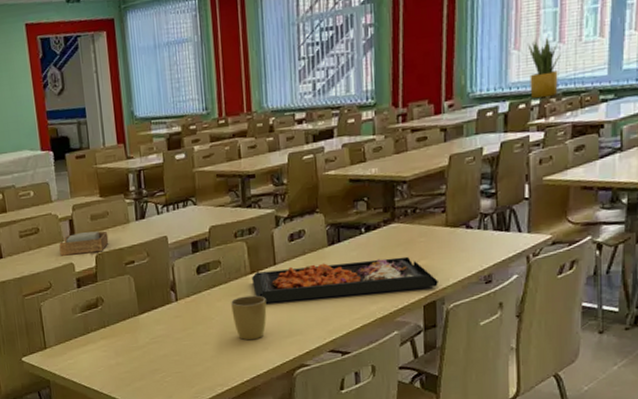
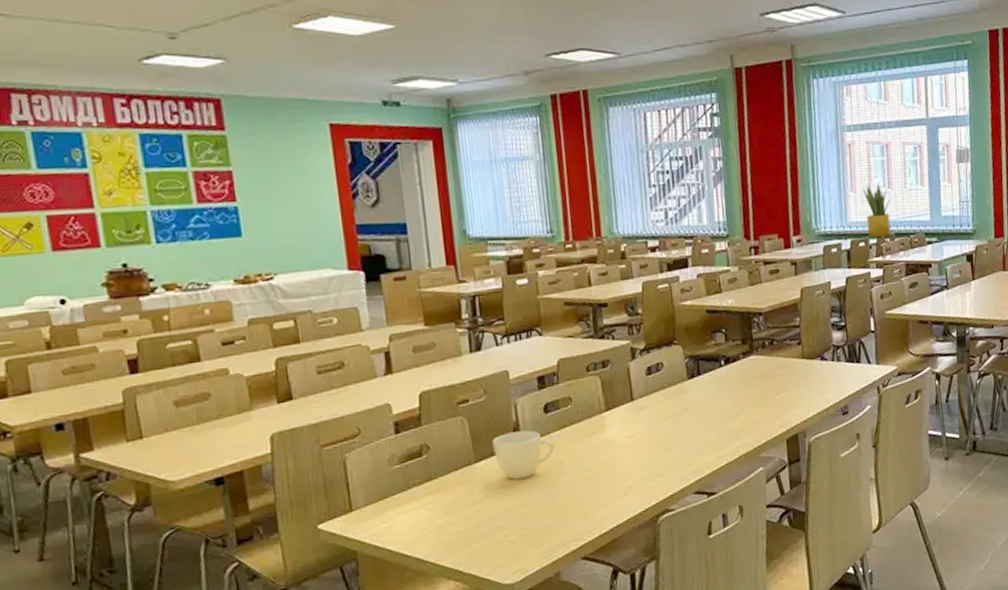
napkin holder: present [59,230,109,256] -> none [371,364,436,396]
cup: none [152,289,205,331] -> present [491,430,554,480]
cup: present [231,295,267,341] -> none [584,434,626,487]
food tray: present [252,256,438,303] -> none [608,389,799,444]

